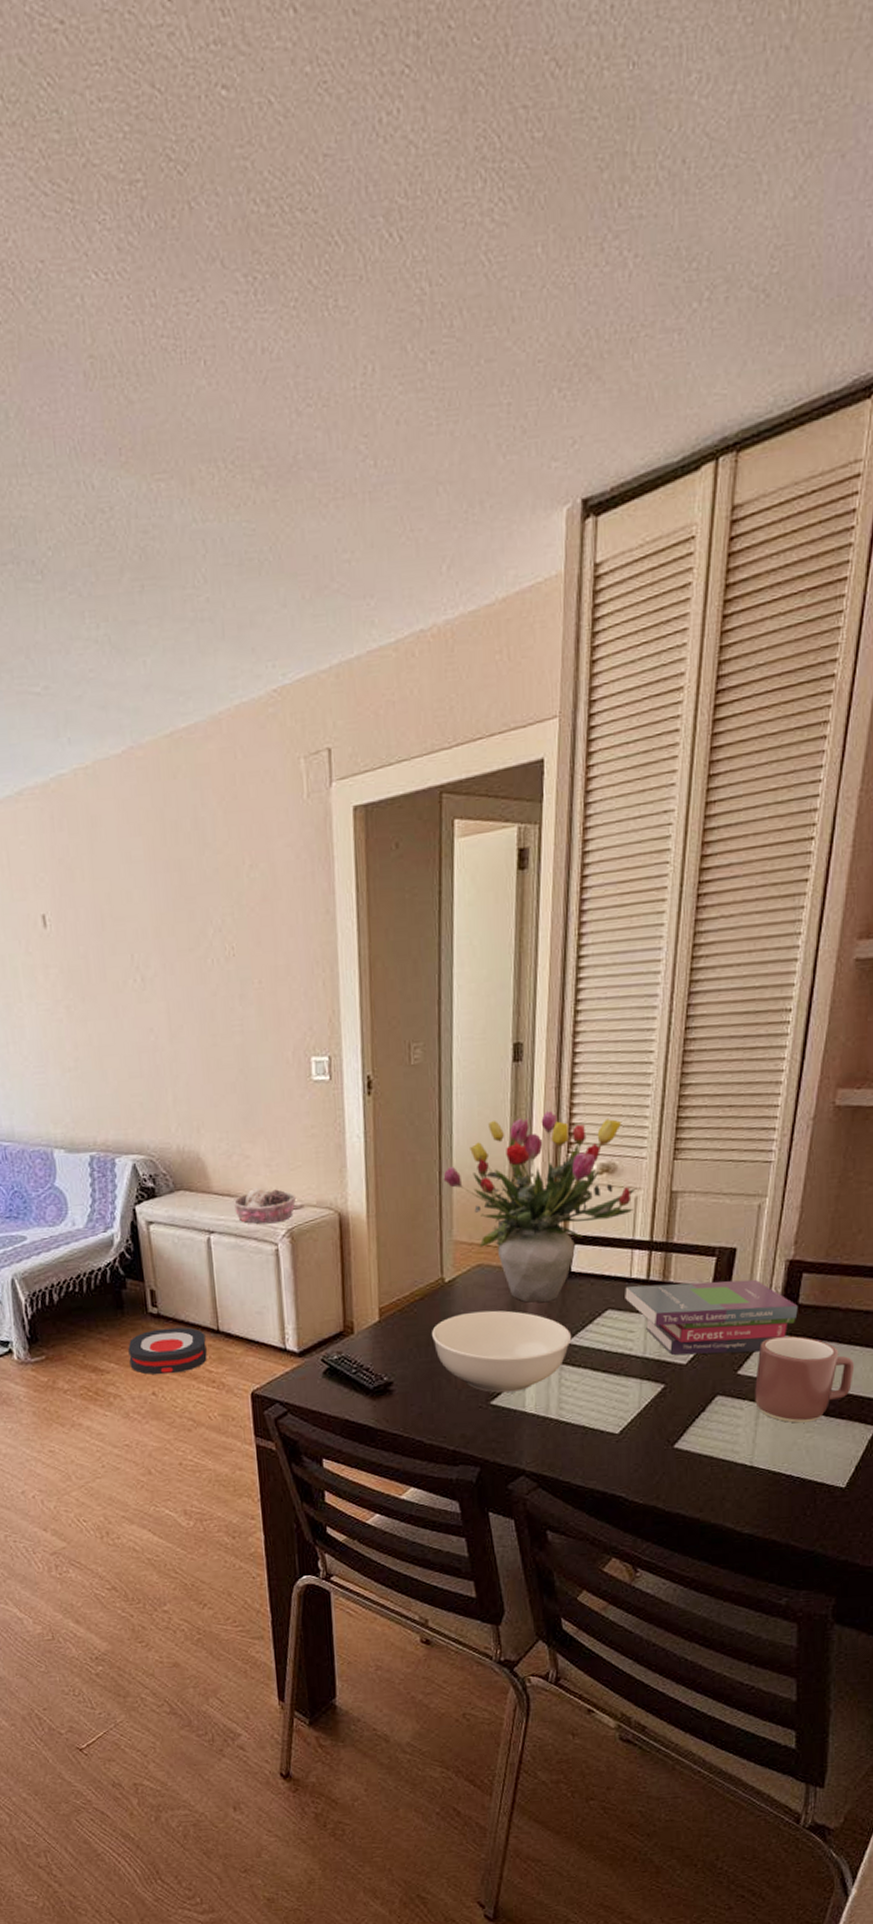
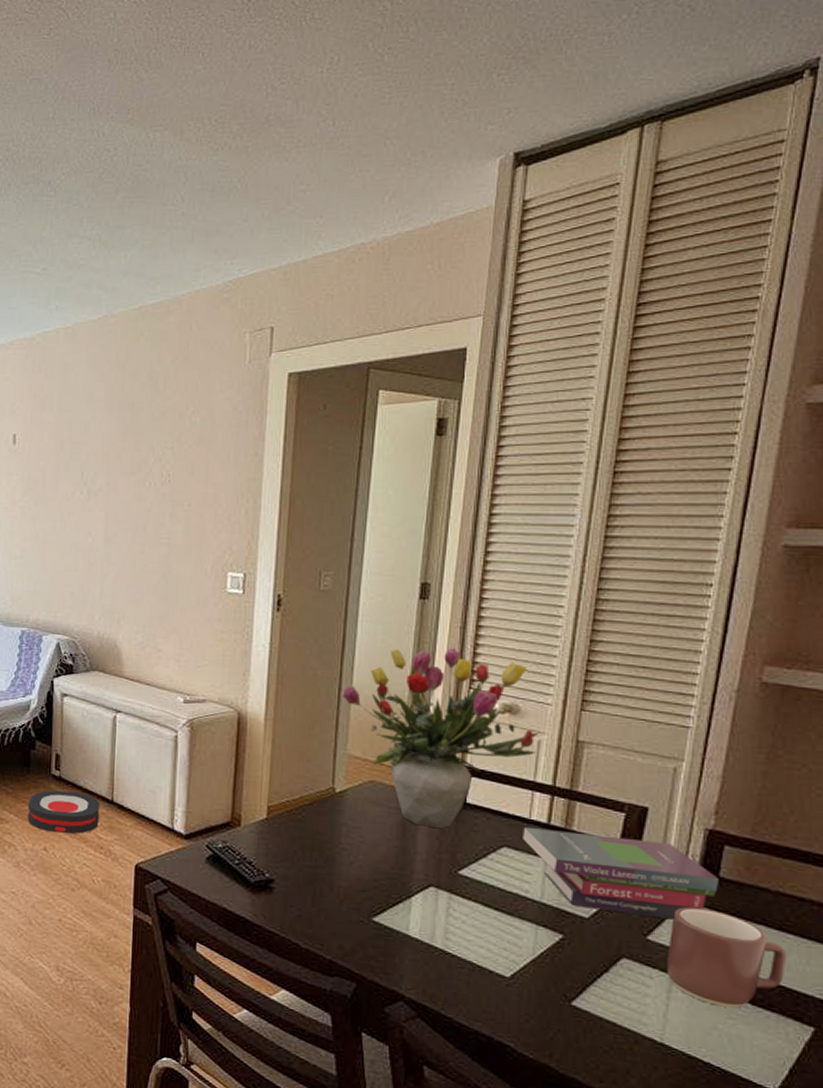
decorative basket: present [232,1188,297,1224] -> none [141,678,200,713]
bowl: present [432,1310,572,1393] -> none [318,825,463,913]

